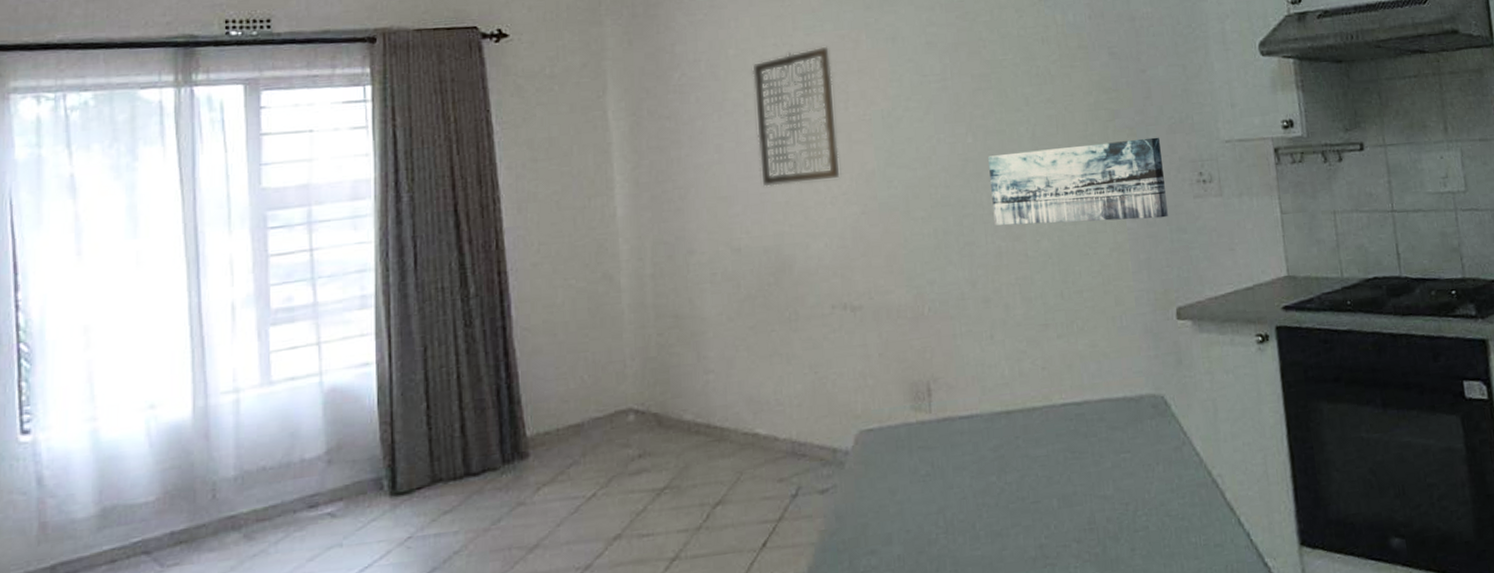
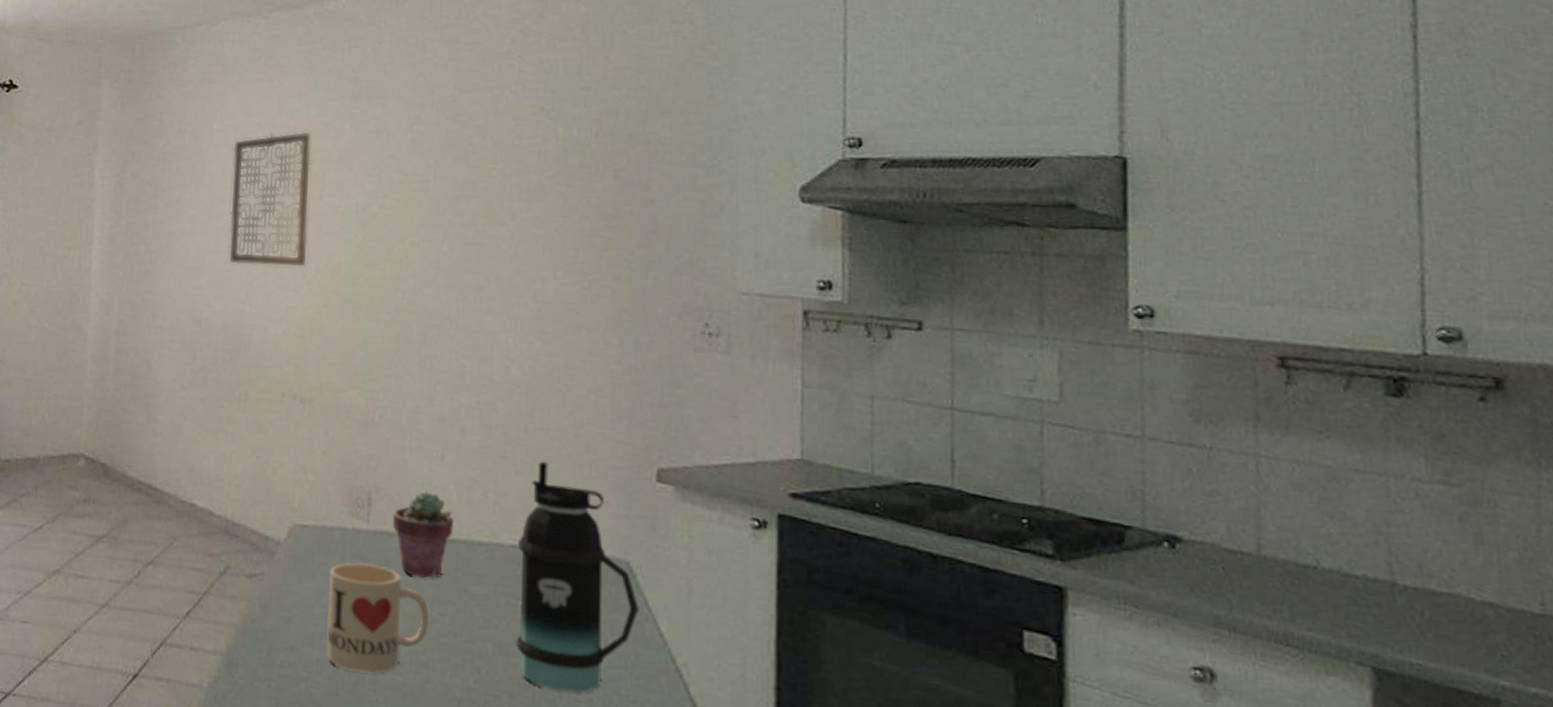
mug: none [900,451,999,558] -> present [326,563,429,674]
potted succulent: none [953,371,1010,454] -> present [393,492,455,578]
wall art: present [988,137,1168,226] -> none [461,268,661,367]
bottle: none [1068,321,1177,527] -> present [516,461,639,693]

